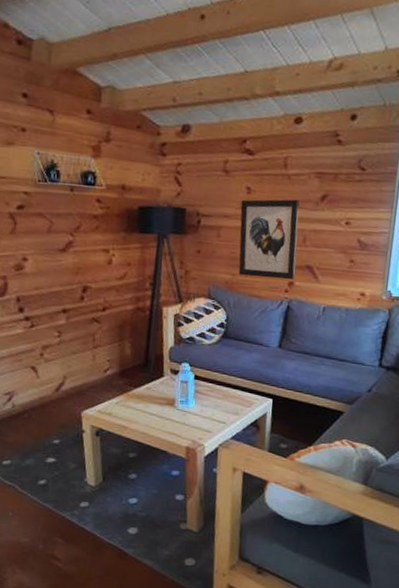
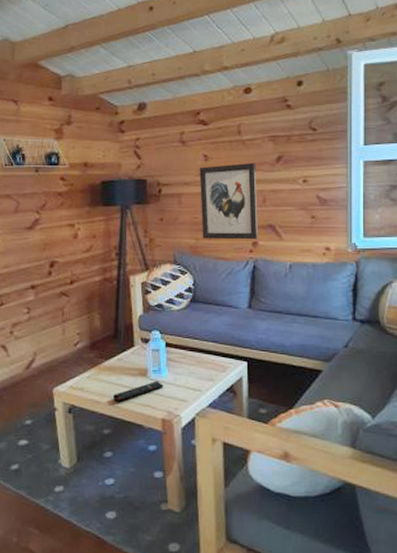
remote control: none [140,411,190,428] -> present [113,380,164,402]

